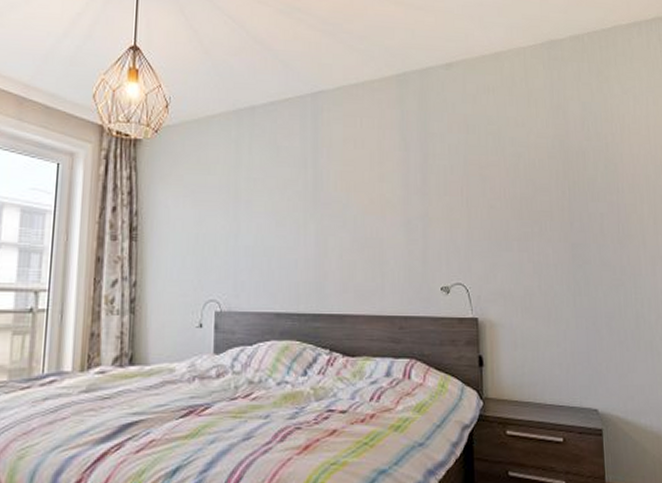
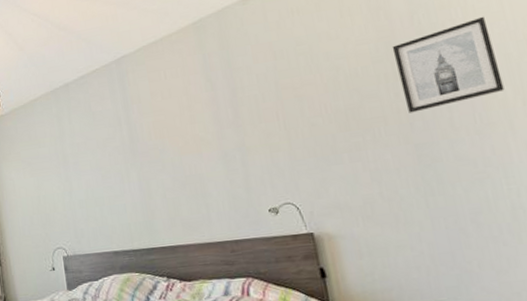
wall art: none [565,136,643,213] -> present [391,16,505,113]

